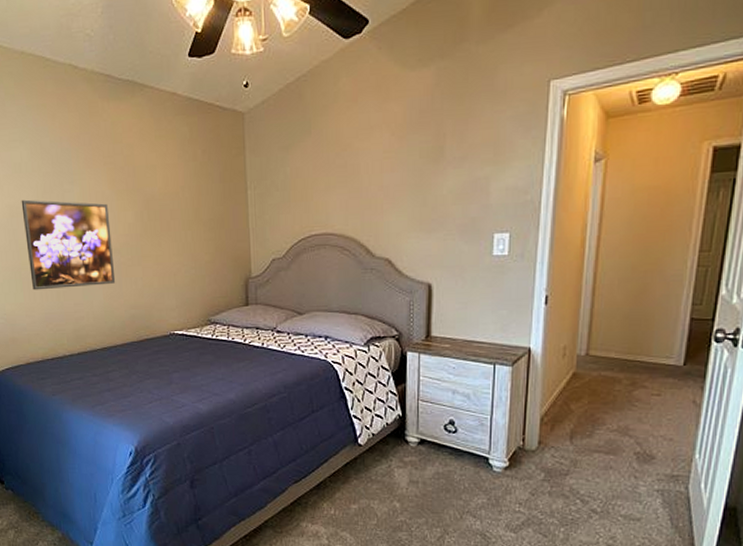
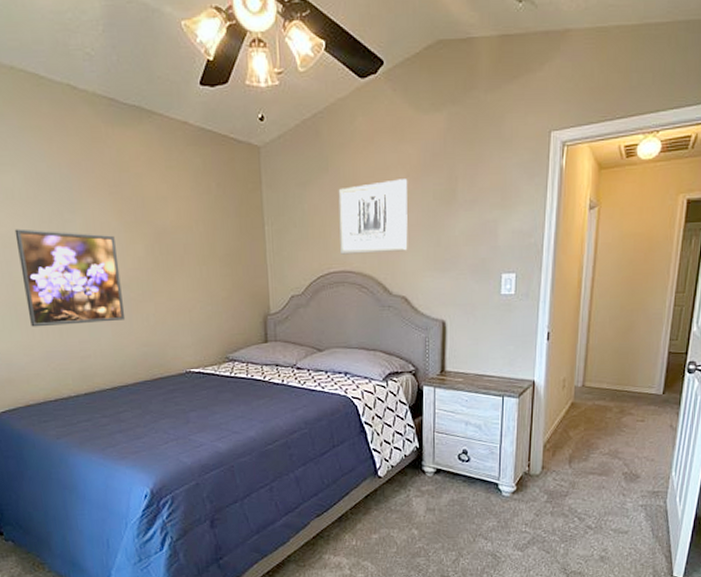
wall art: none [321,138,392,217] -> present [338,179,408,255]

